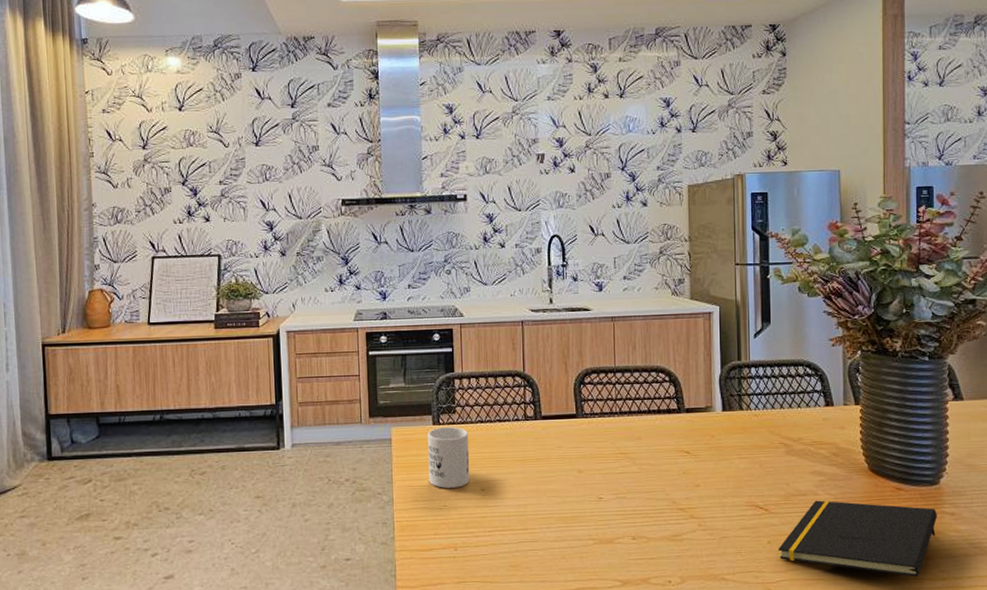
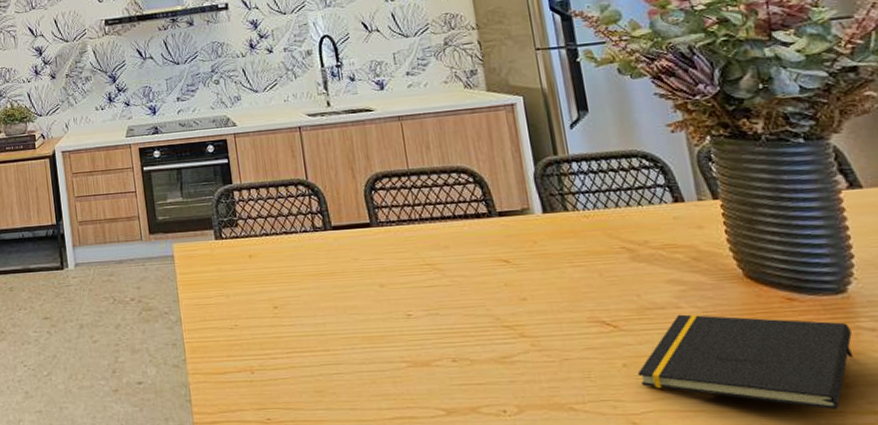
mug: present [427,426,470,488] -> none [210,240,261,307]

